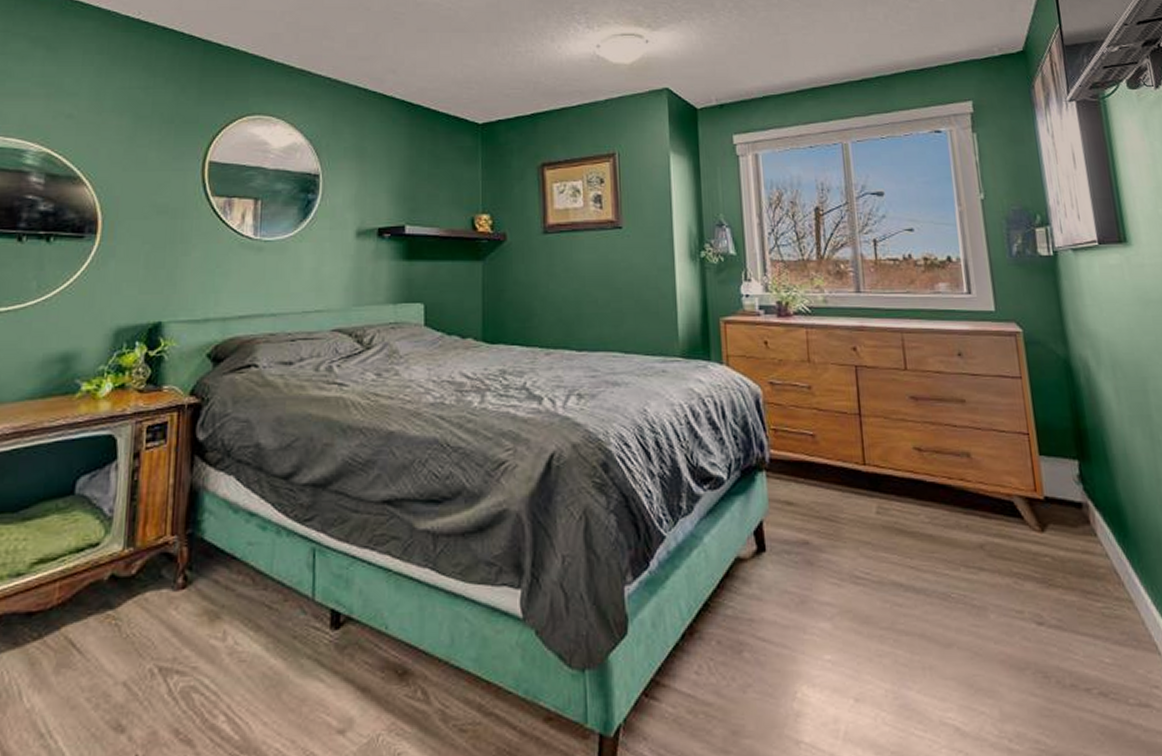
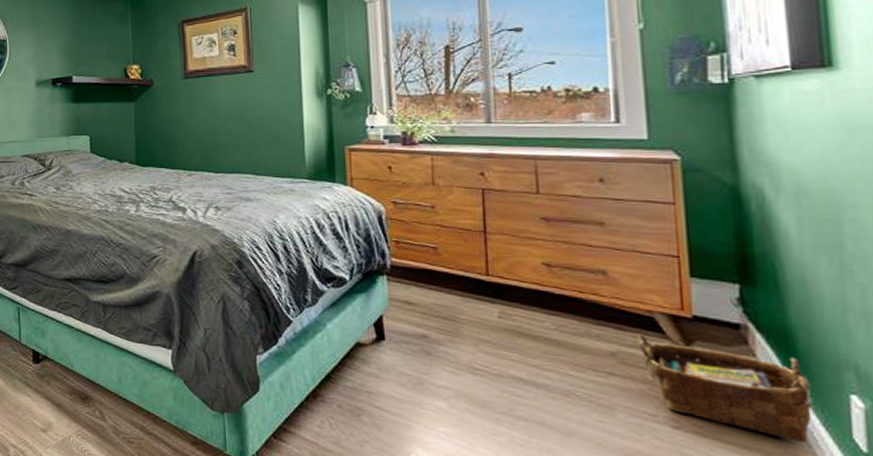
woven basket: none [1000,521,1145,626] -> present [636,334,813,444]

